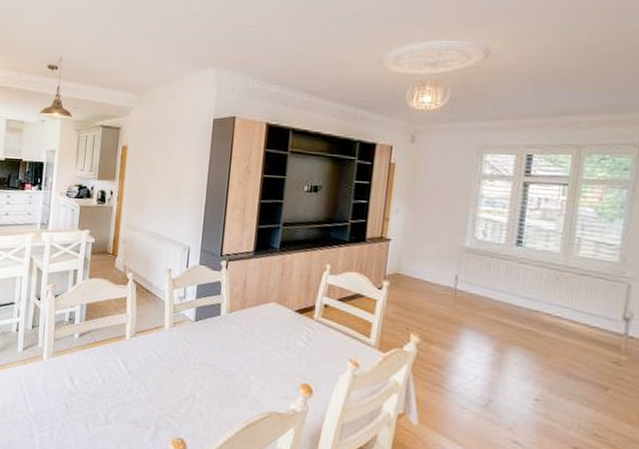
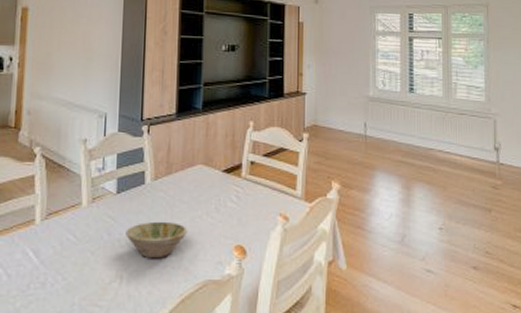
bowl: none [200,350,257,385] -> present [126,221,188,259]

